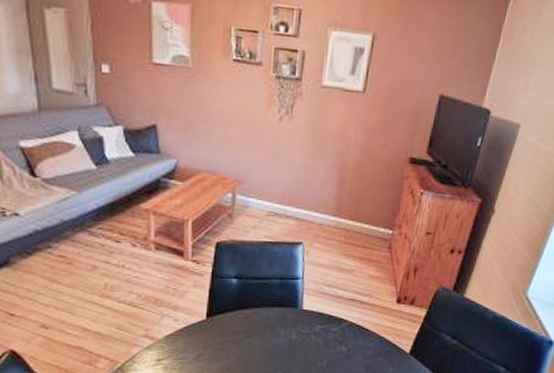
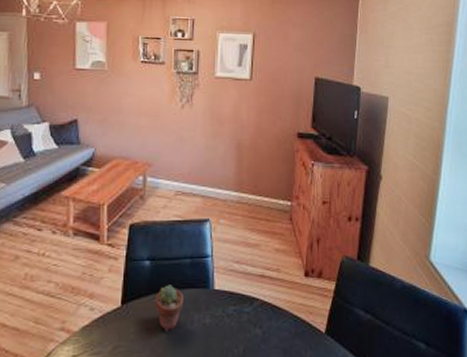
potted succulent: none [241,302,271,344] -> present [155,285,183,332]

